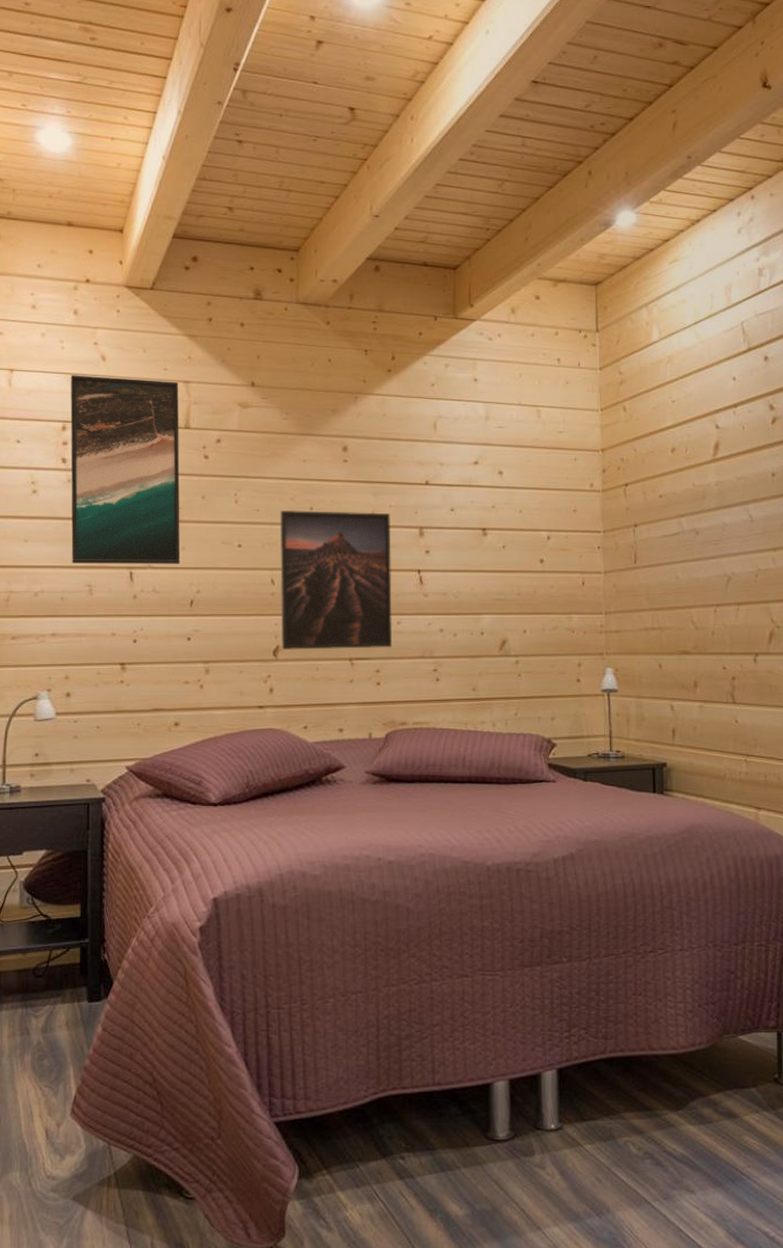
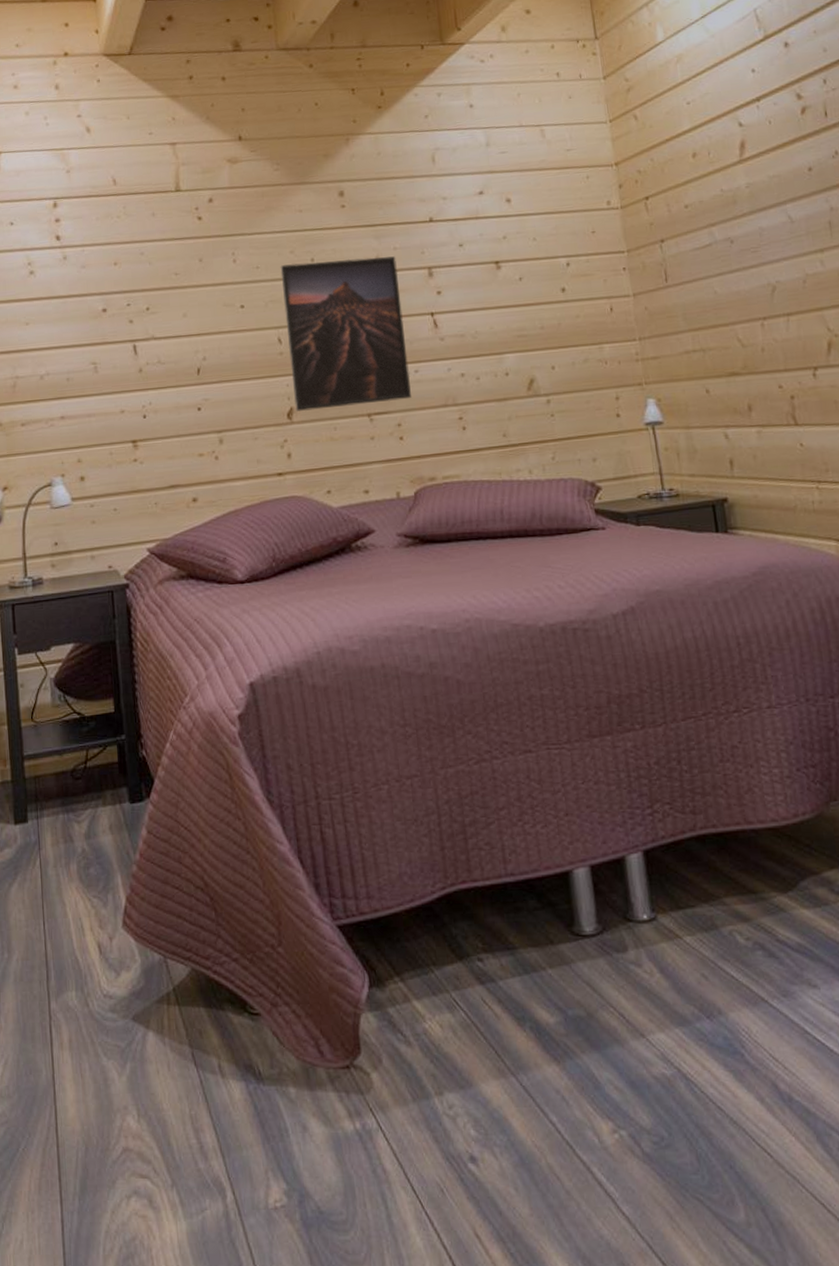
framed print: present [70,375,181,565] -> none [57,145,184,342]

